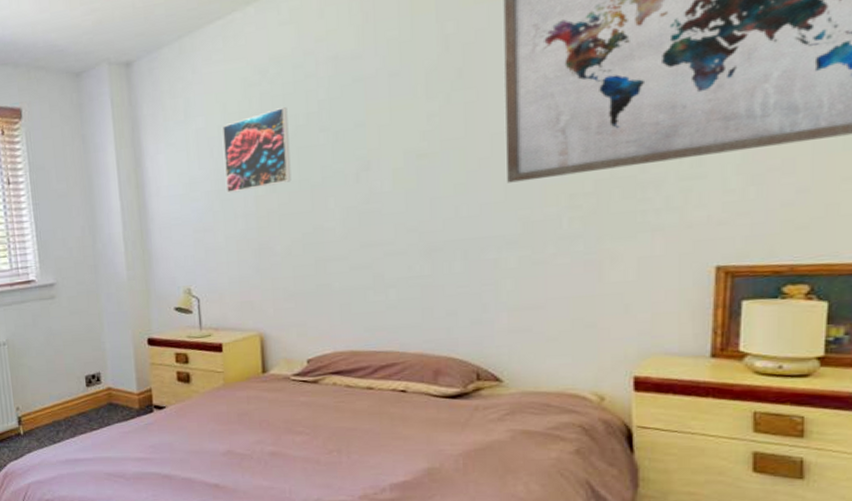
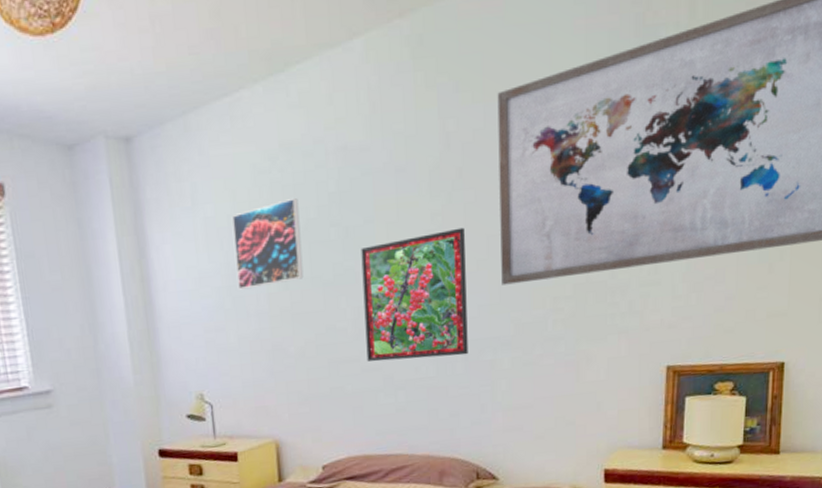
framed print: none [351,127,468,260] -> present [361,227,468,362]

